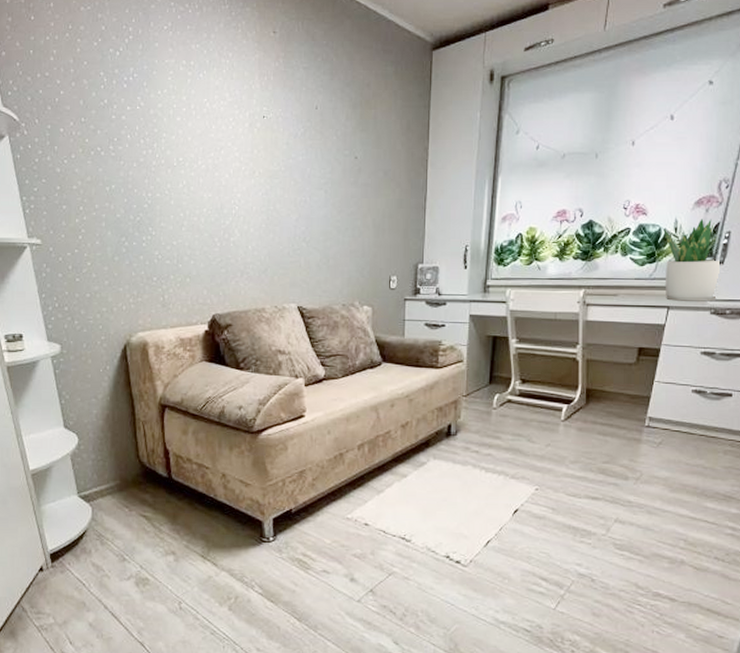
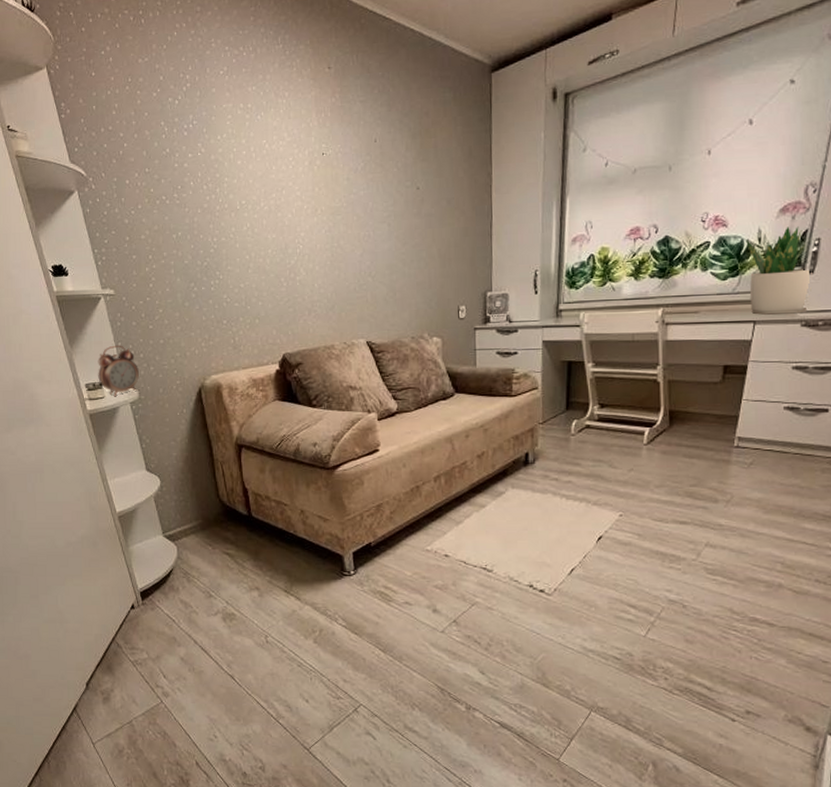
alarm clock: none [18,296,62,350] -> present [98,345,139,397]

